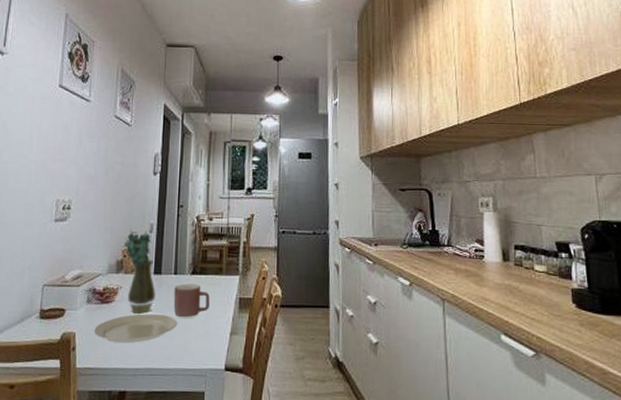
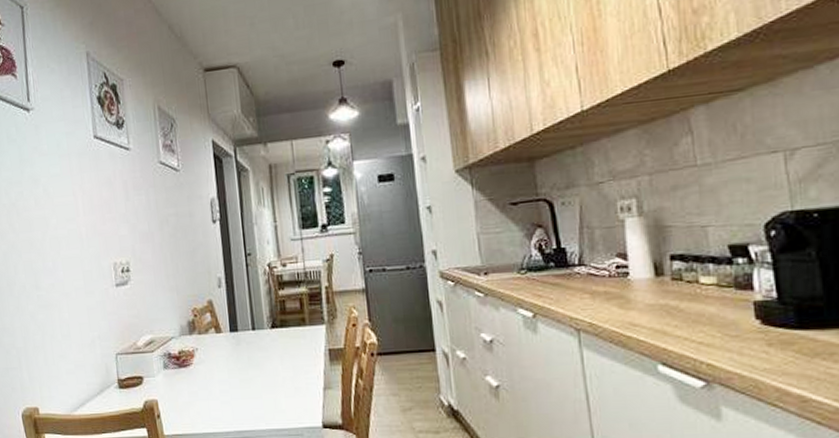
plate: present [94,313,178,344] -> none [176,374,264,408]
vase: present [123,229,156,314] -> none [192,286,236,375]
mug: present [173,284,210,319] -> none [254,338,296,377]

